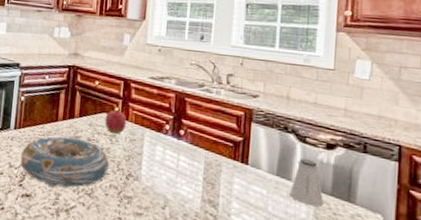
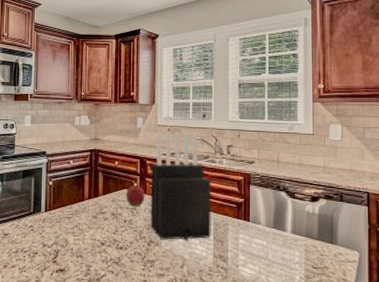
decorative bowl: present [20,135,110,189] -> none [52,213,133,261]
knife block: none [130,52,205,179] -> present [150,131,211,241]
saltshaker: present [289,158,324,207] -> none [285,211,313,251]

